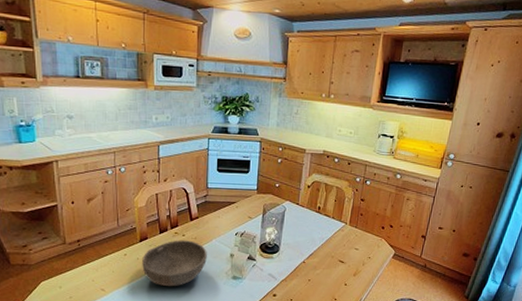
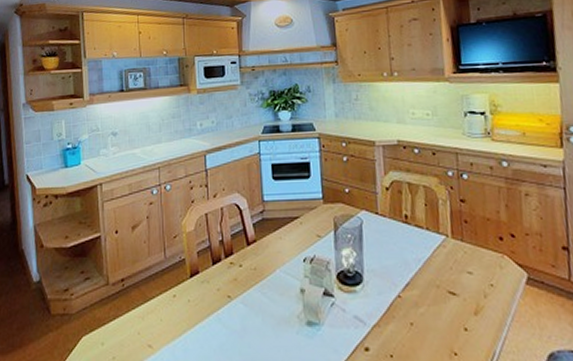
bowl: present [142,240,207,287] -> none [194,272,272,340]

